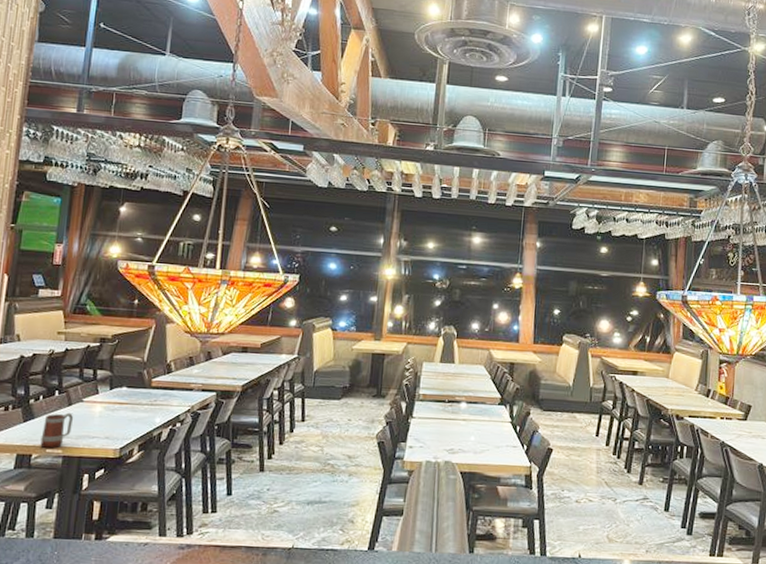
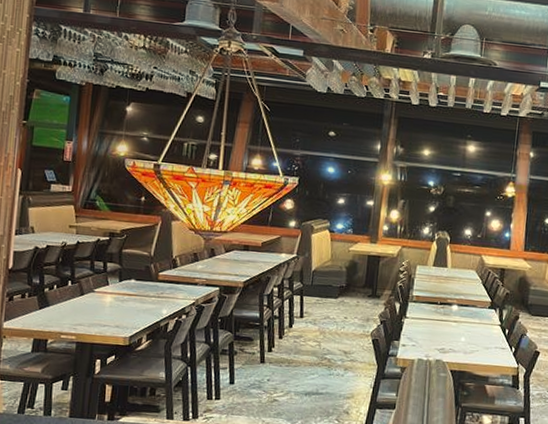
beer mug: present [40,412,74,448] -> none [55,301,86,335]

